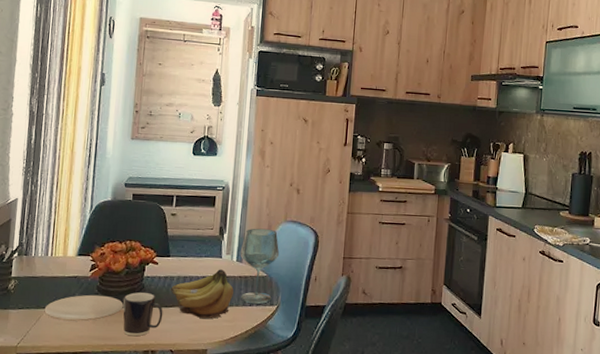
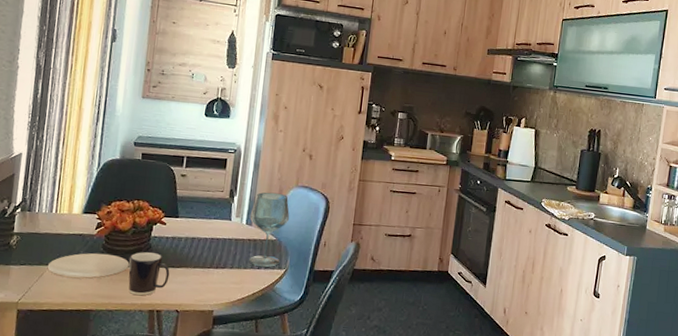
fruit: present [170,269,234,319] -> none [177,231,242,281]

